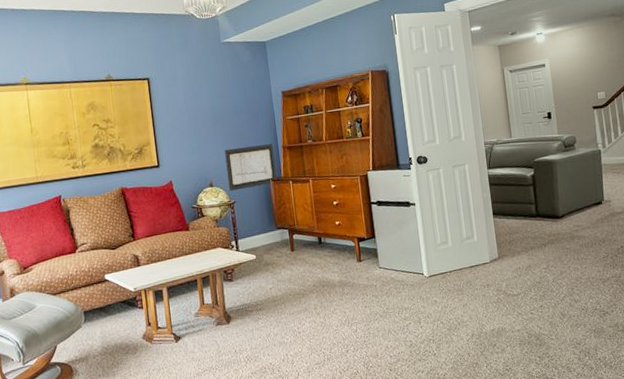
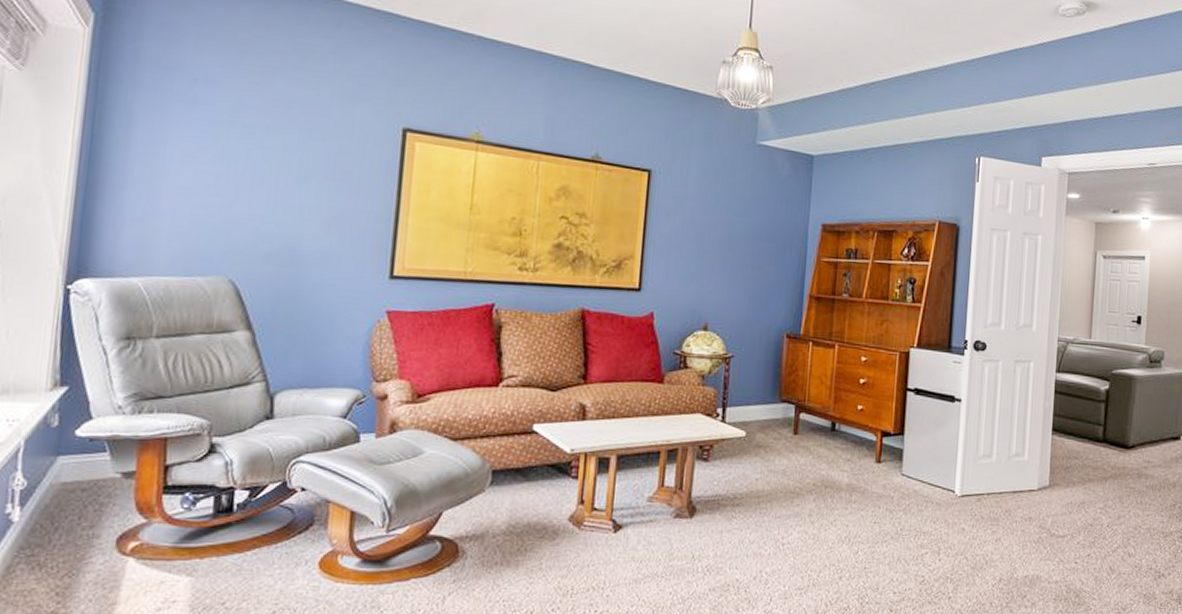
wall art: present [224,143,276,191] -> none [728,284,797,342]

